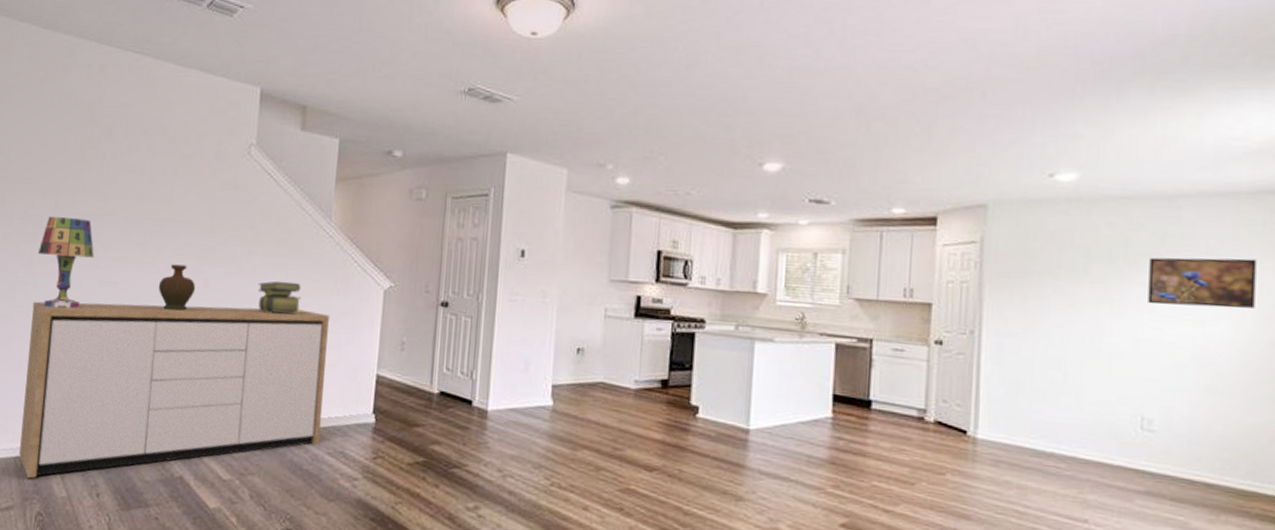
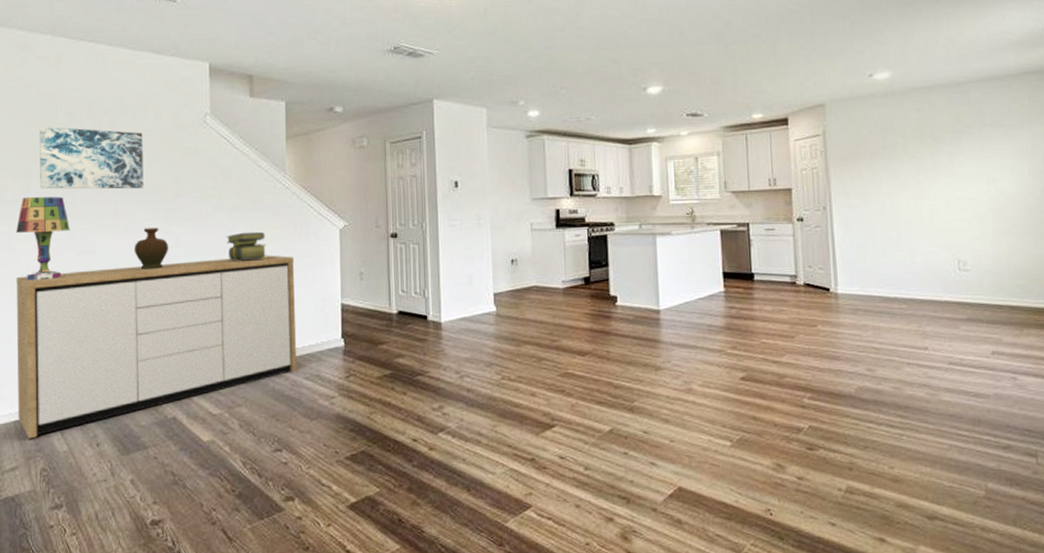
wall art: none [68,140,181,220] -> present [39,126,144,189]
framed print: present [1148,257,1257,309] -> none [950,126,1030,170]

